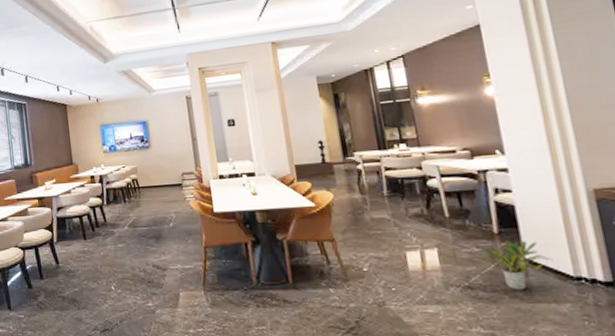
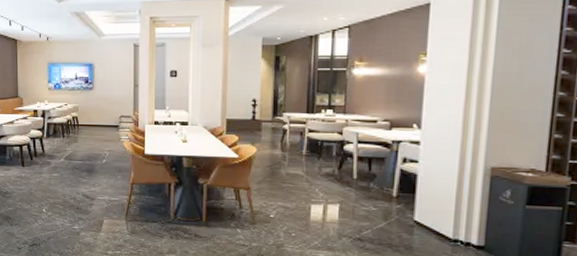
potted plant: present [479,241,553,291] -> none [376,204,438,246]

